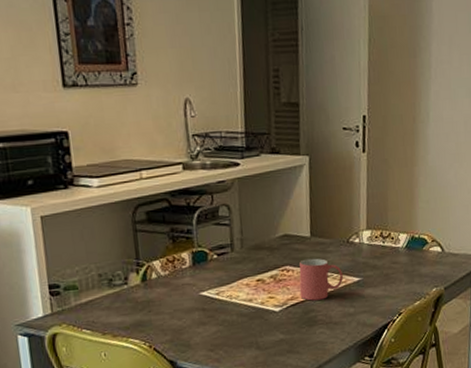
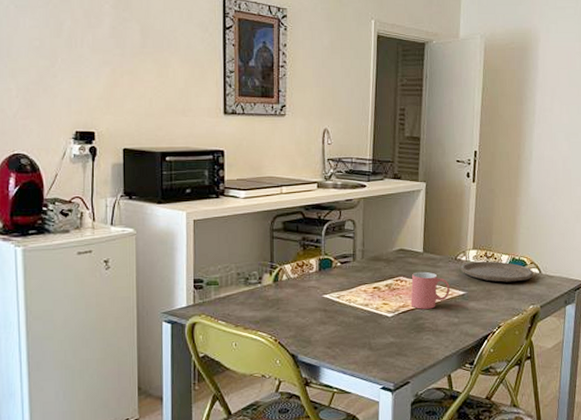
plate: none [353,241,436,265] -> present [460,261,534,282]

